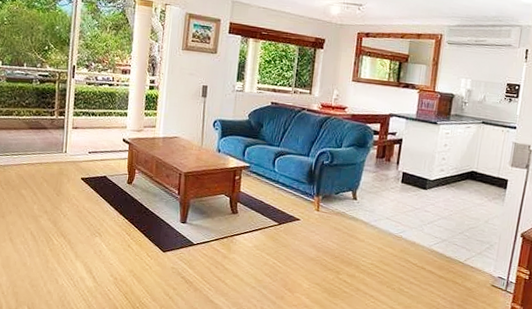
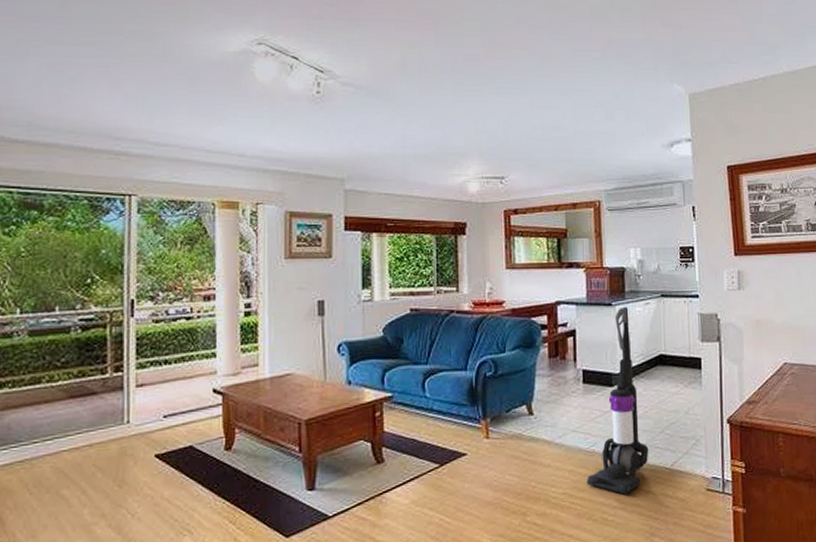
vacuum cleaner: none [391,126,451,276] -> present [586,306,649,495]

